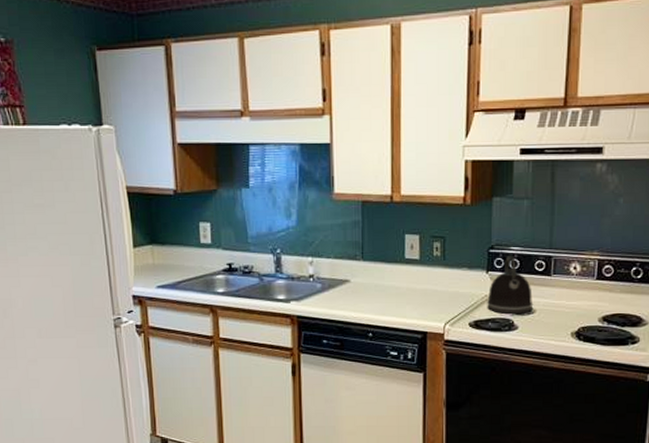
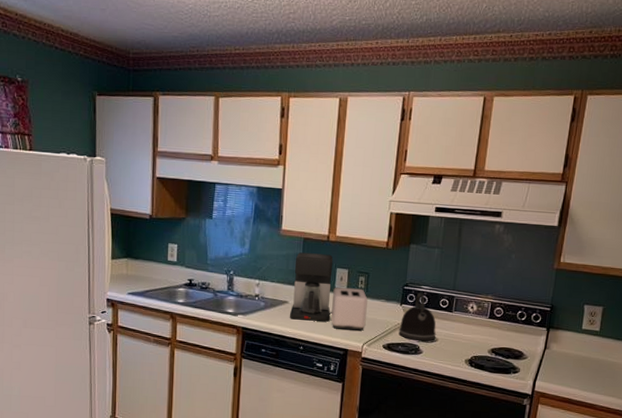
coffee maker: none [353,218,402,301] -> present [290,252,333,322]
toaster: none [403,257,446,308] -> present [331,287,368,331]

